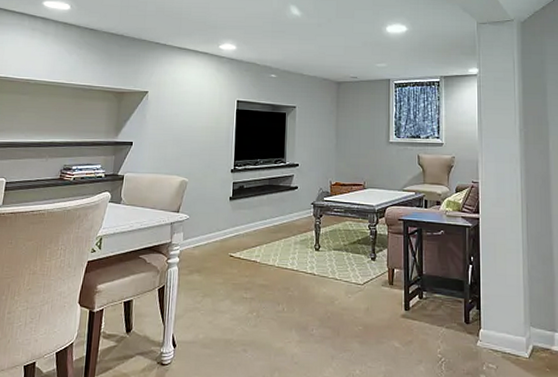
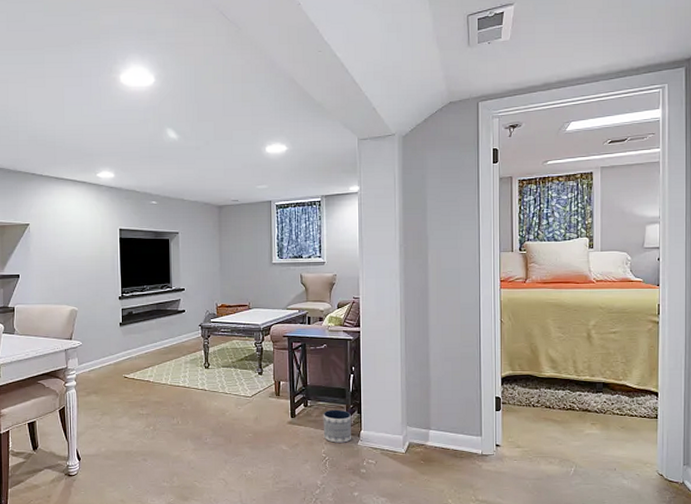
planter: none [439,303,471,342] -> present [323,409,352,443]

